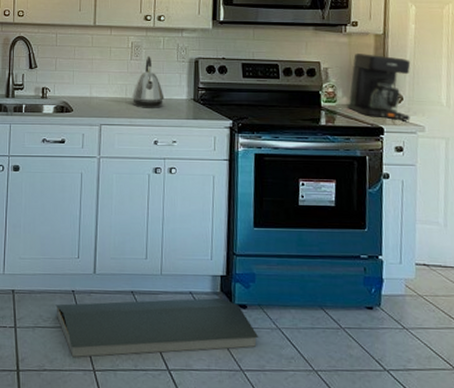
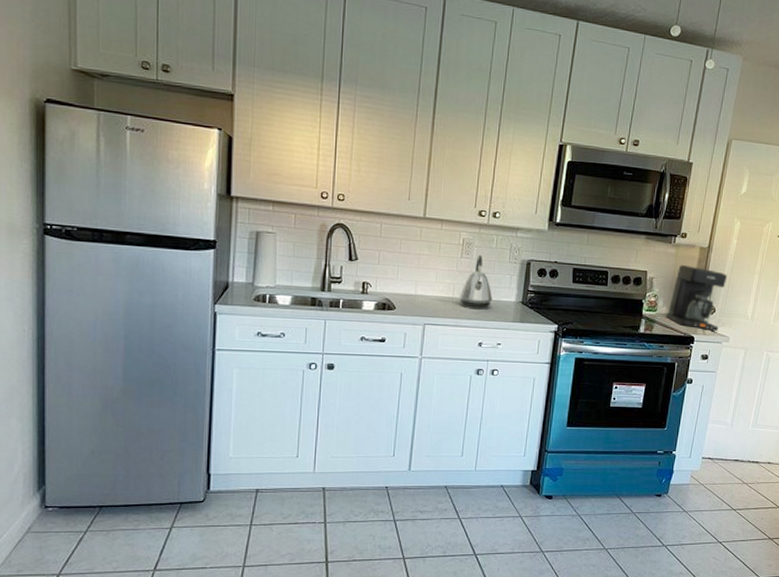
door mat: present [56,298,259,357] -> none [368,491,561,547]

